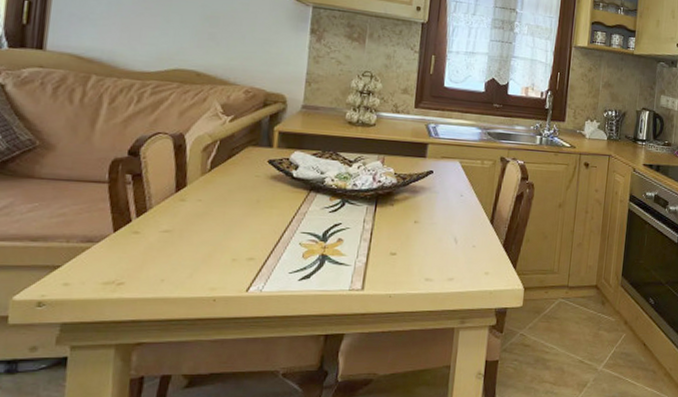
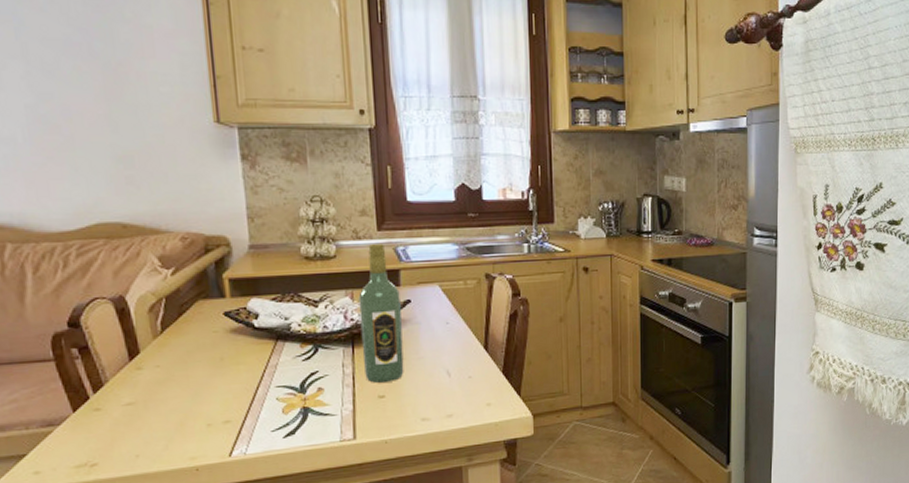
wine bottle: none [382,119,425,241] -> present [358,244,404,383]

